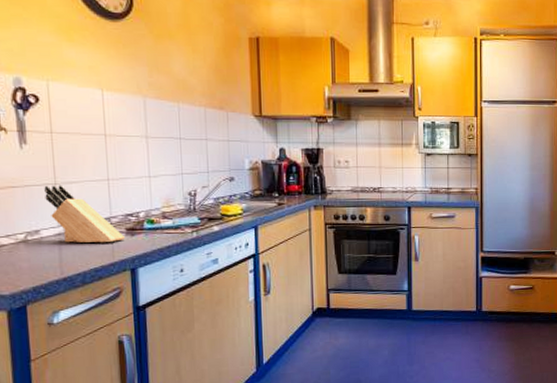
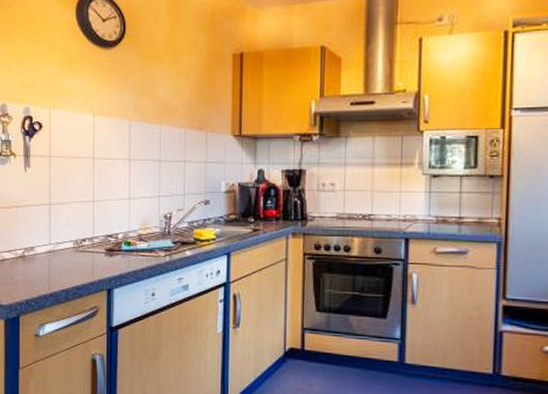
knife block: present [44,185,124,243] -> none [41,205,104,262]

